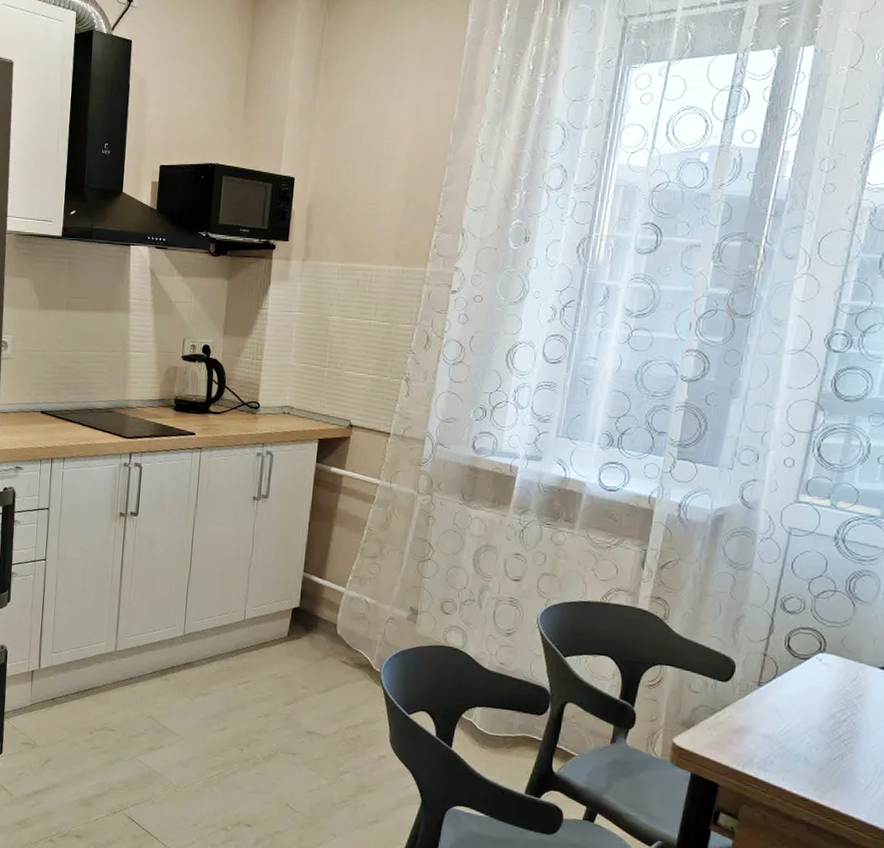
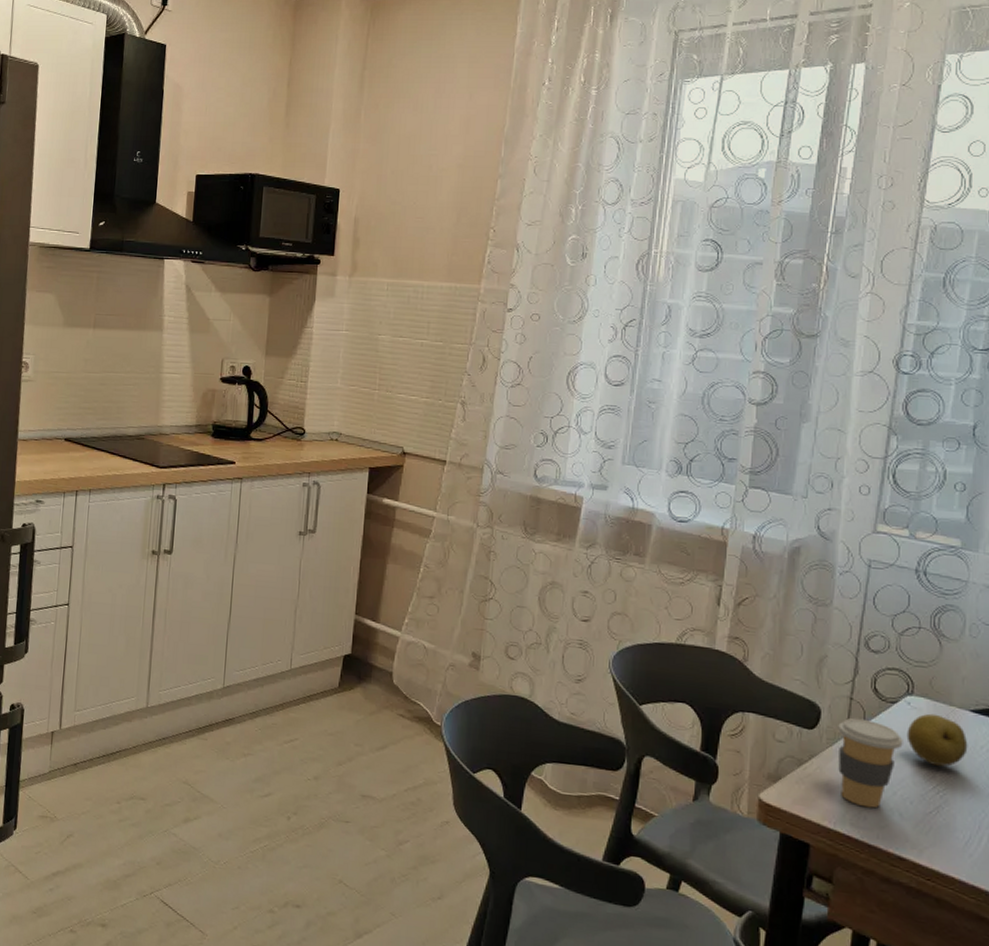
coffee cup: none [749,672,813,754] -> present [838,718,903,808]
fruit: none [816,669,875,718] -> present [906,713,968,767]

